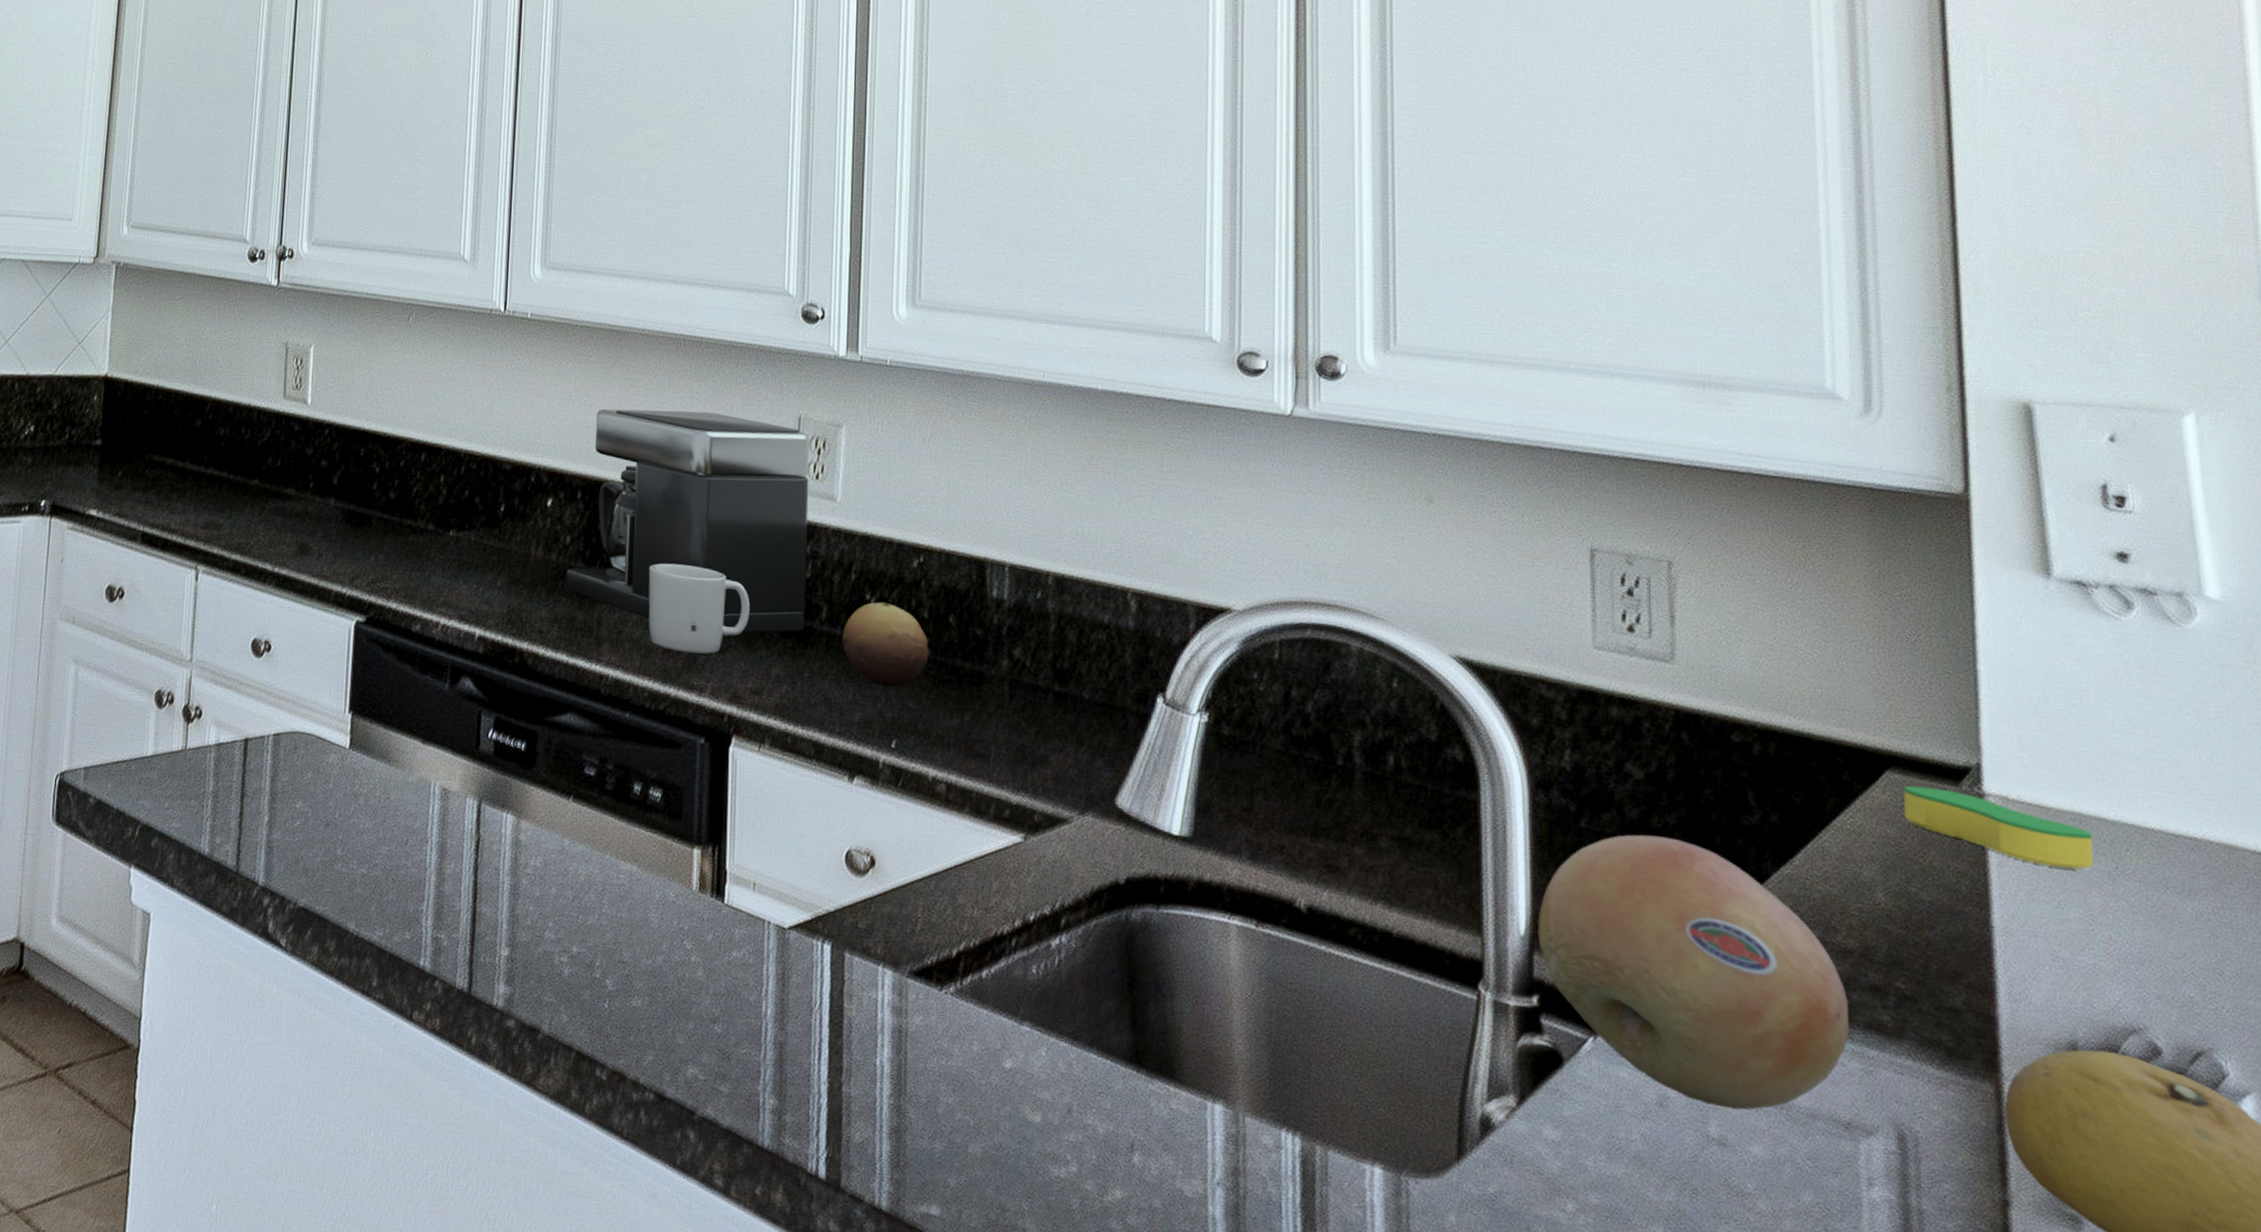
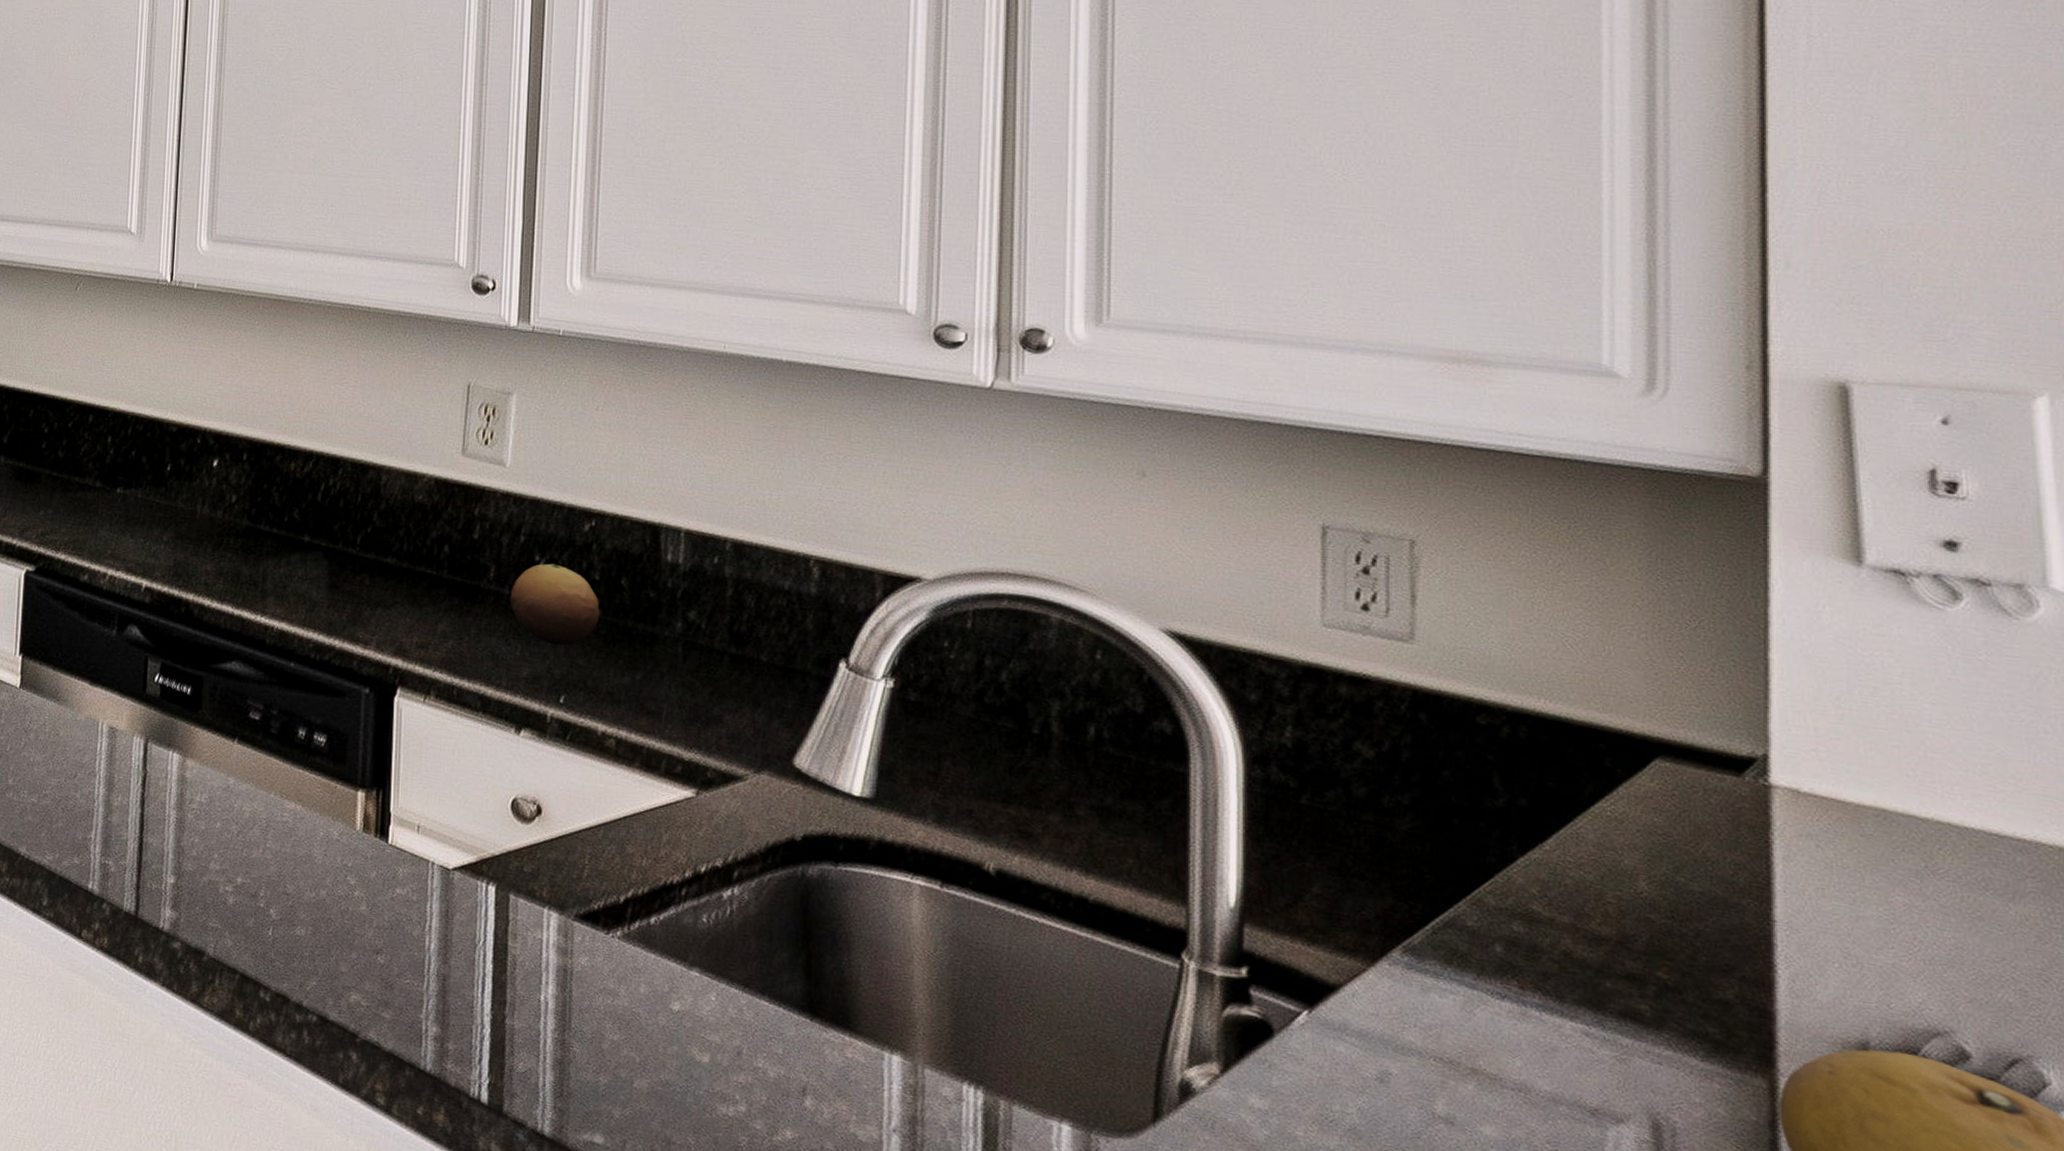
coffee maker: present [565,408,809,634] -> none [231,374,478,591]
mug: present [648,563,751,655] -> none [313,522,417,610]
fruit: present [1538,834,1849,1110] -> none [1249,813,1602,1091]
sponge: present [1903,785,2094,870] -> none [1674,774,1899,867]

